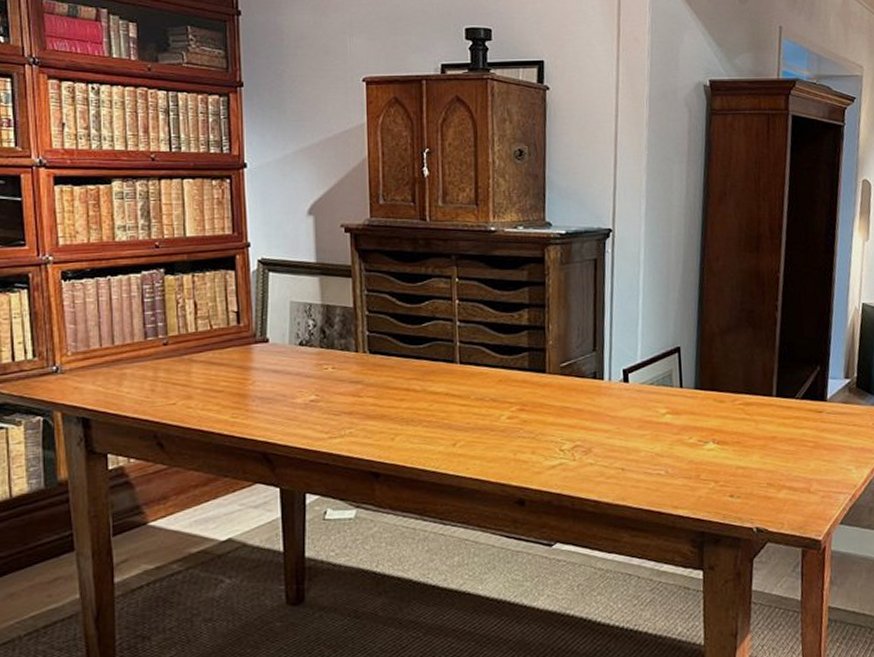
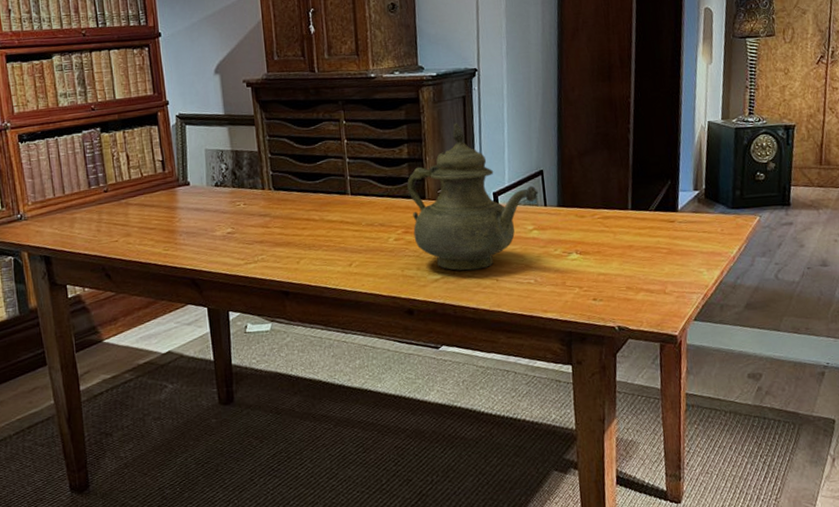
teapot: none [526,288,674,457] -> present [407,123,538,271]

